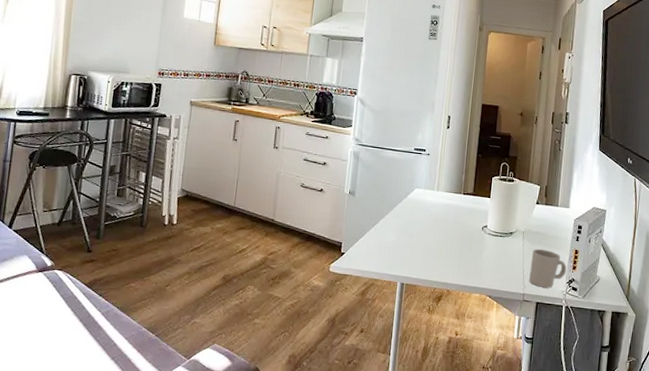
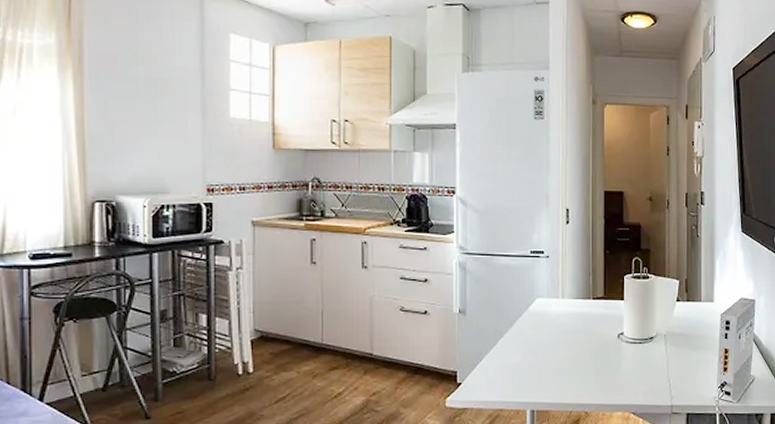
mug: present [529,248,567,288] -> none [676,352,717,396]

